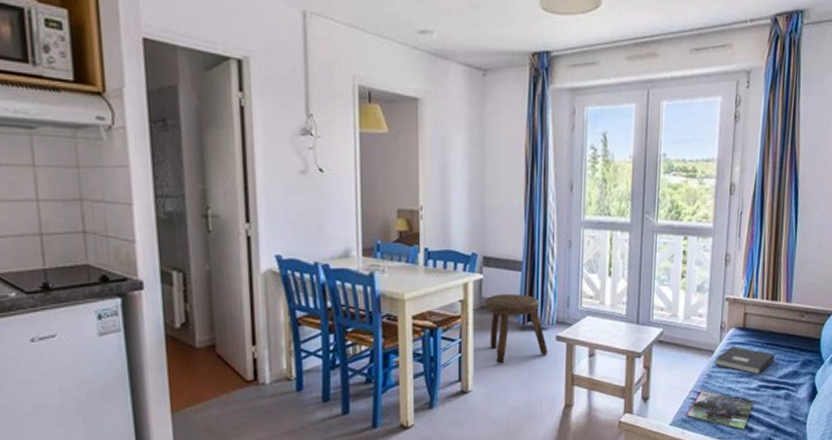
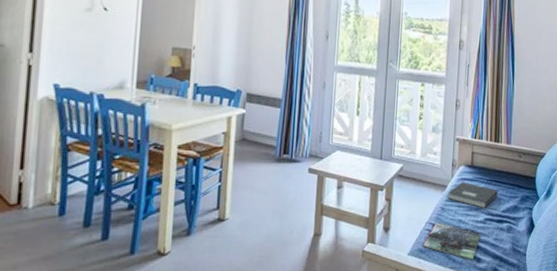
stool: present [483,294,549,364] -> none [244,128,301,194]

